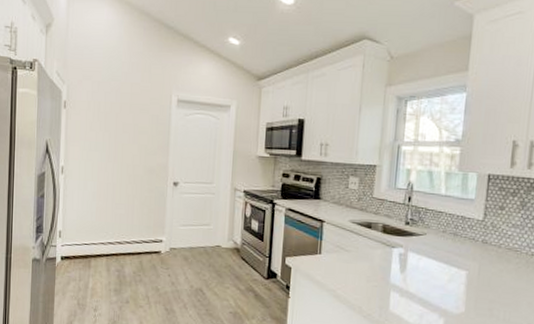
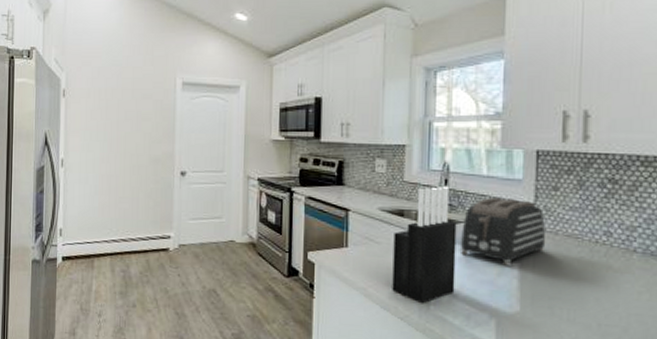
knife block: none [358,203,417,304] -> present [392,186,457,303]
toaster: none [418,213,491,274] -> present [461,197,545,266]

